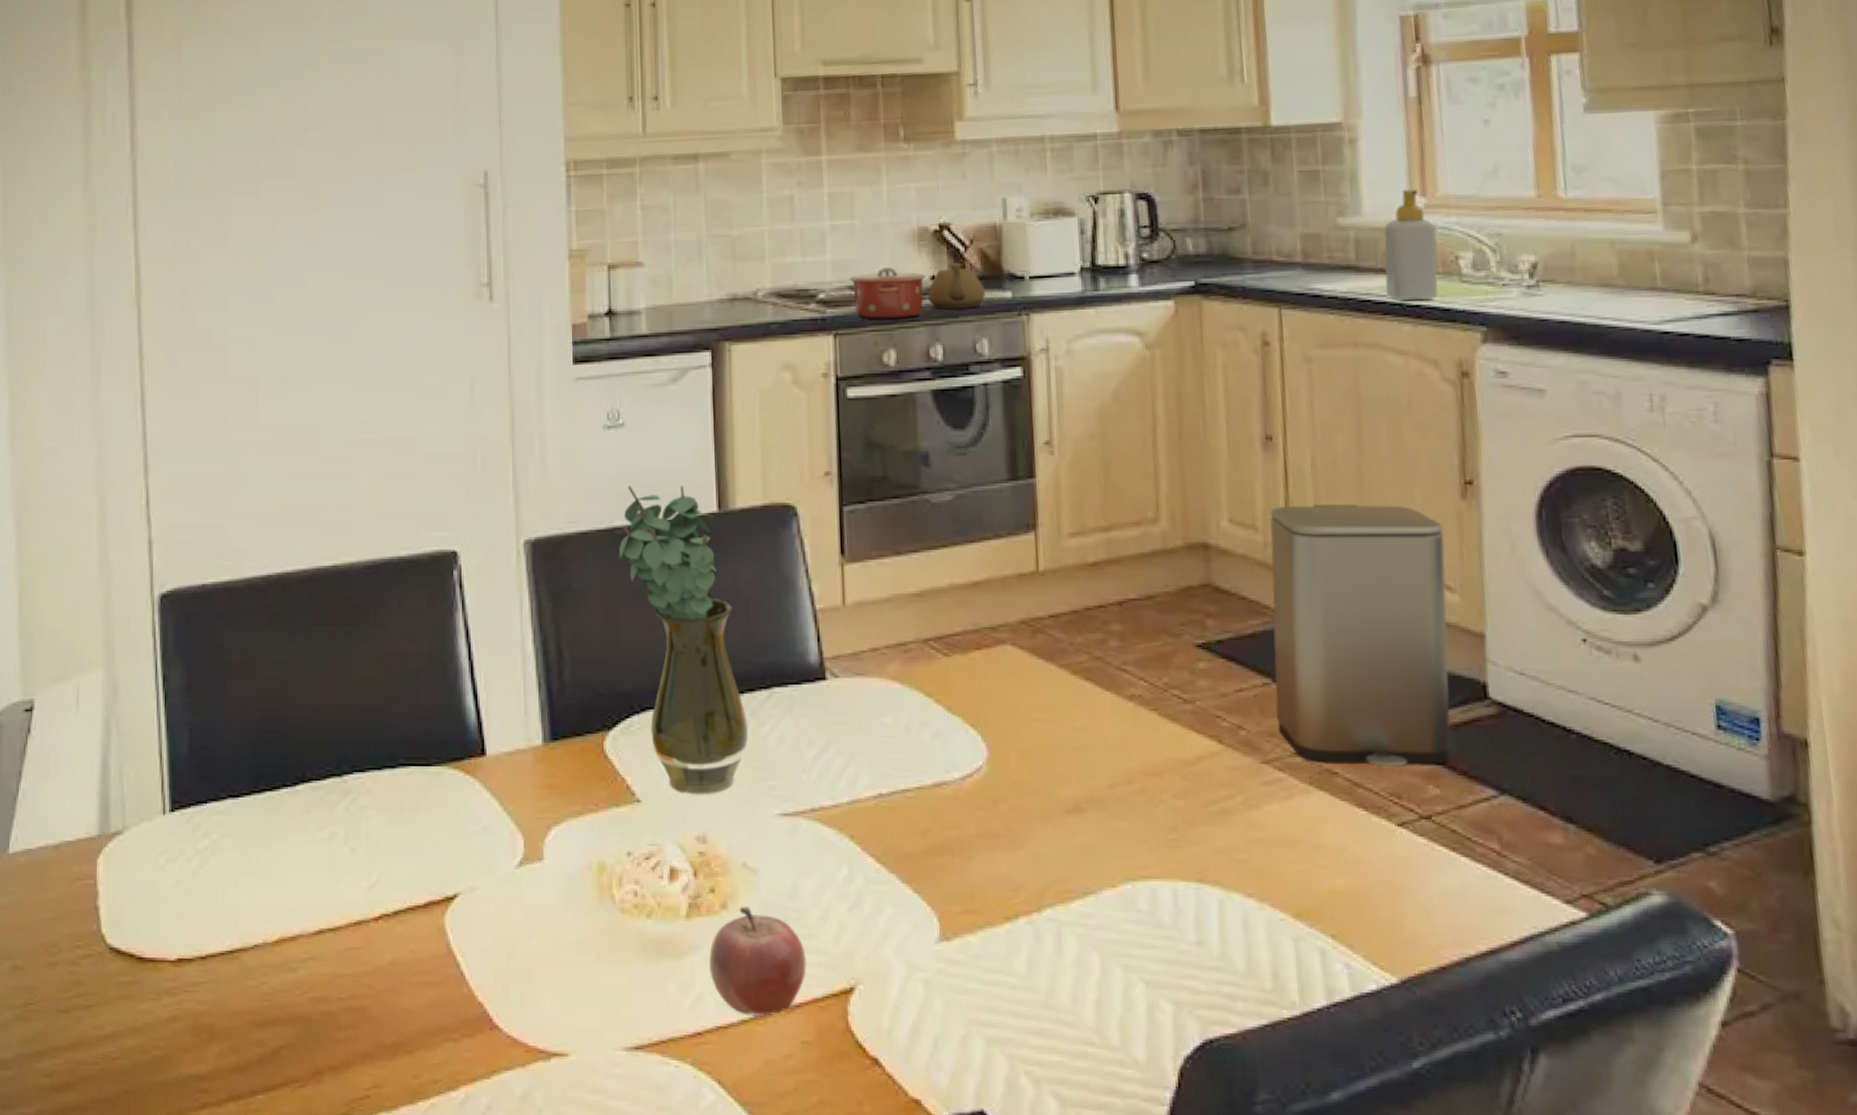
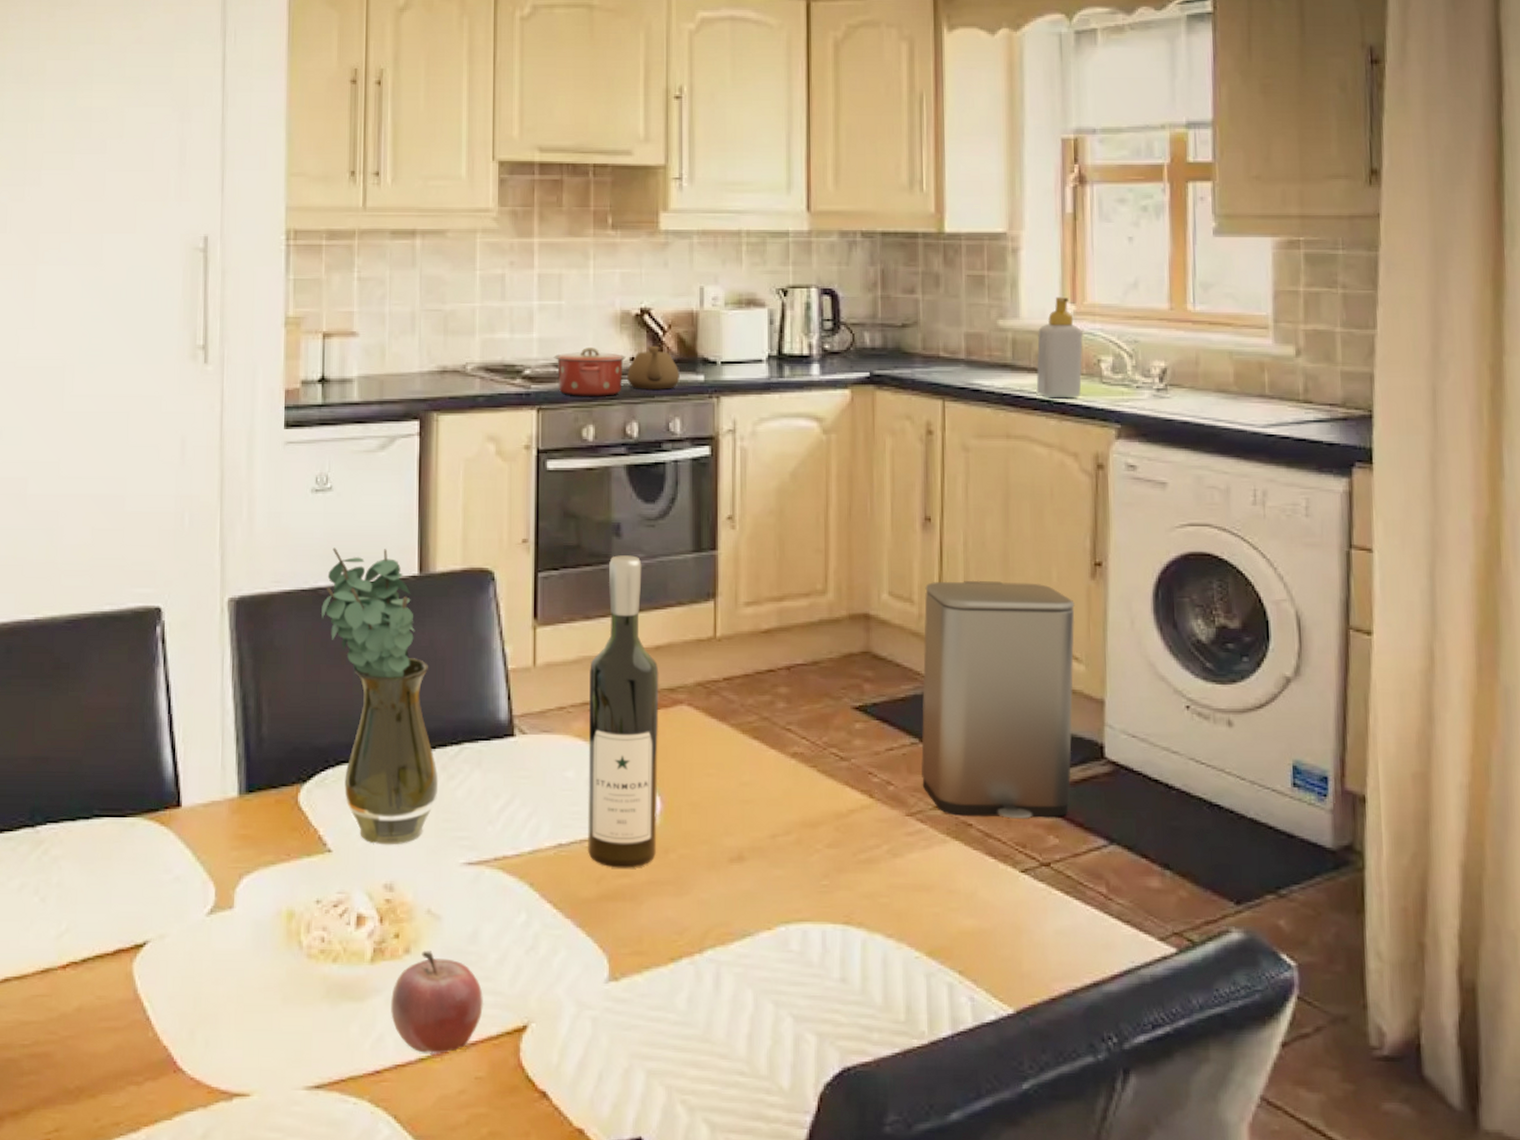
bottle: none [903,486,986,820] -> present [587,555,659,868]

